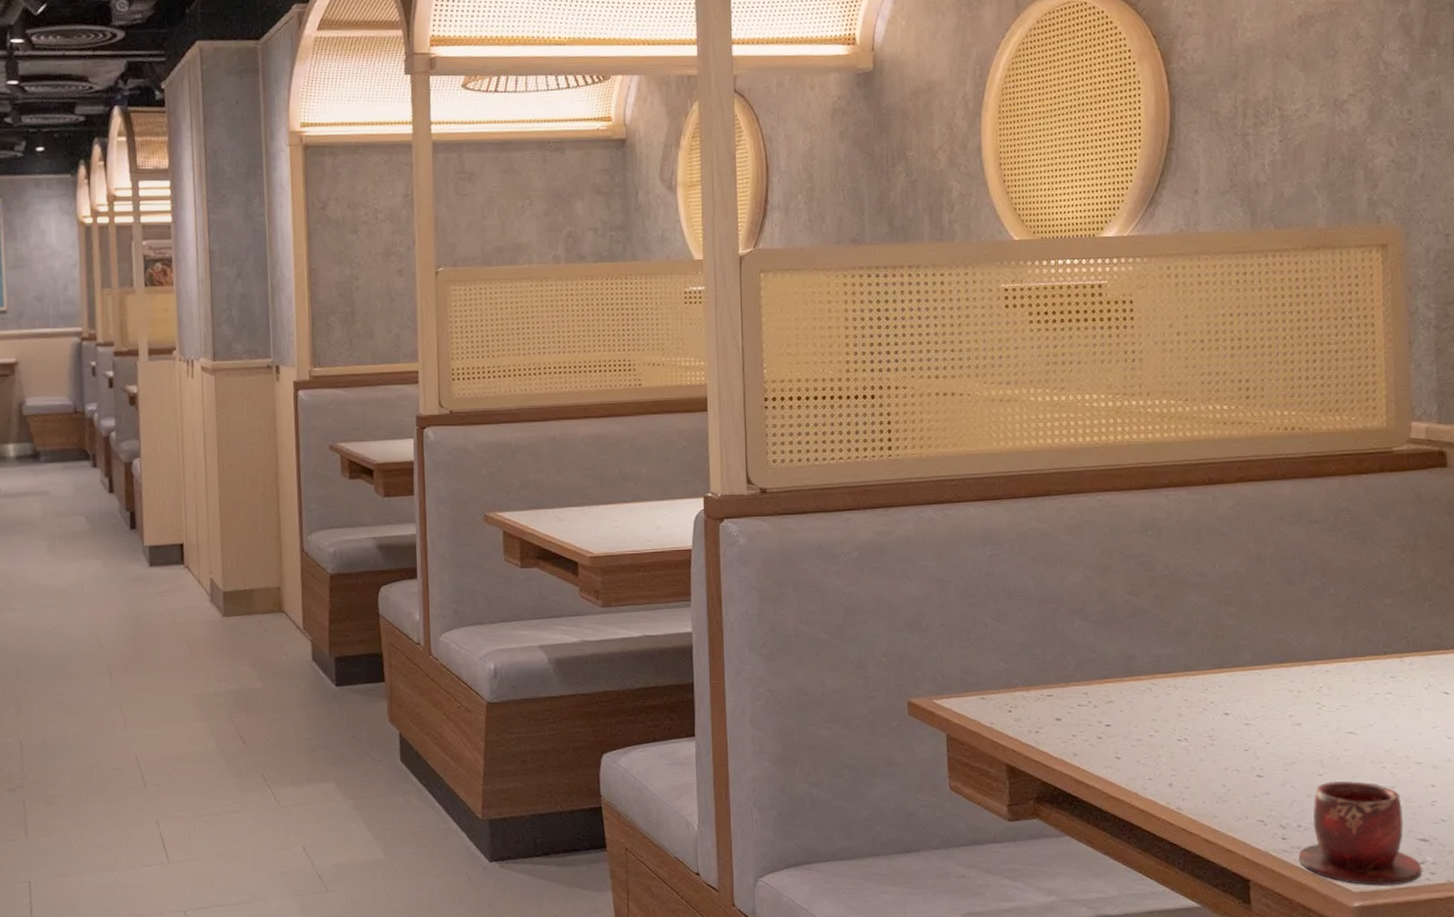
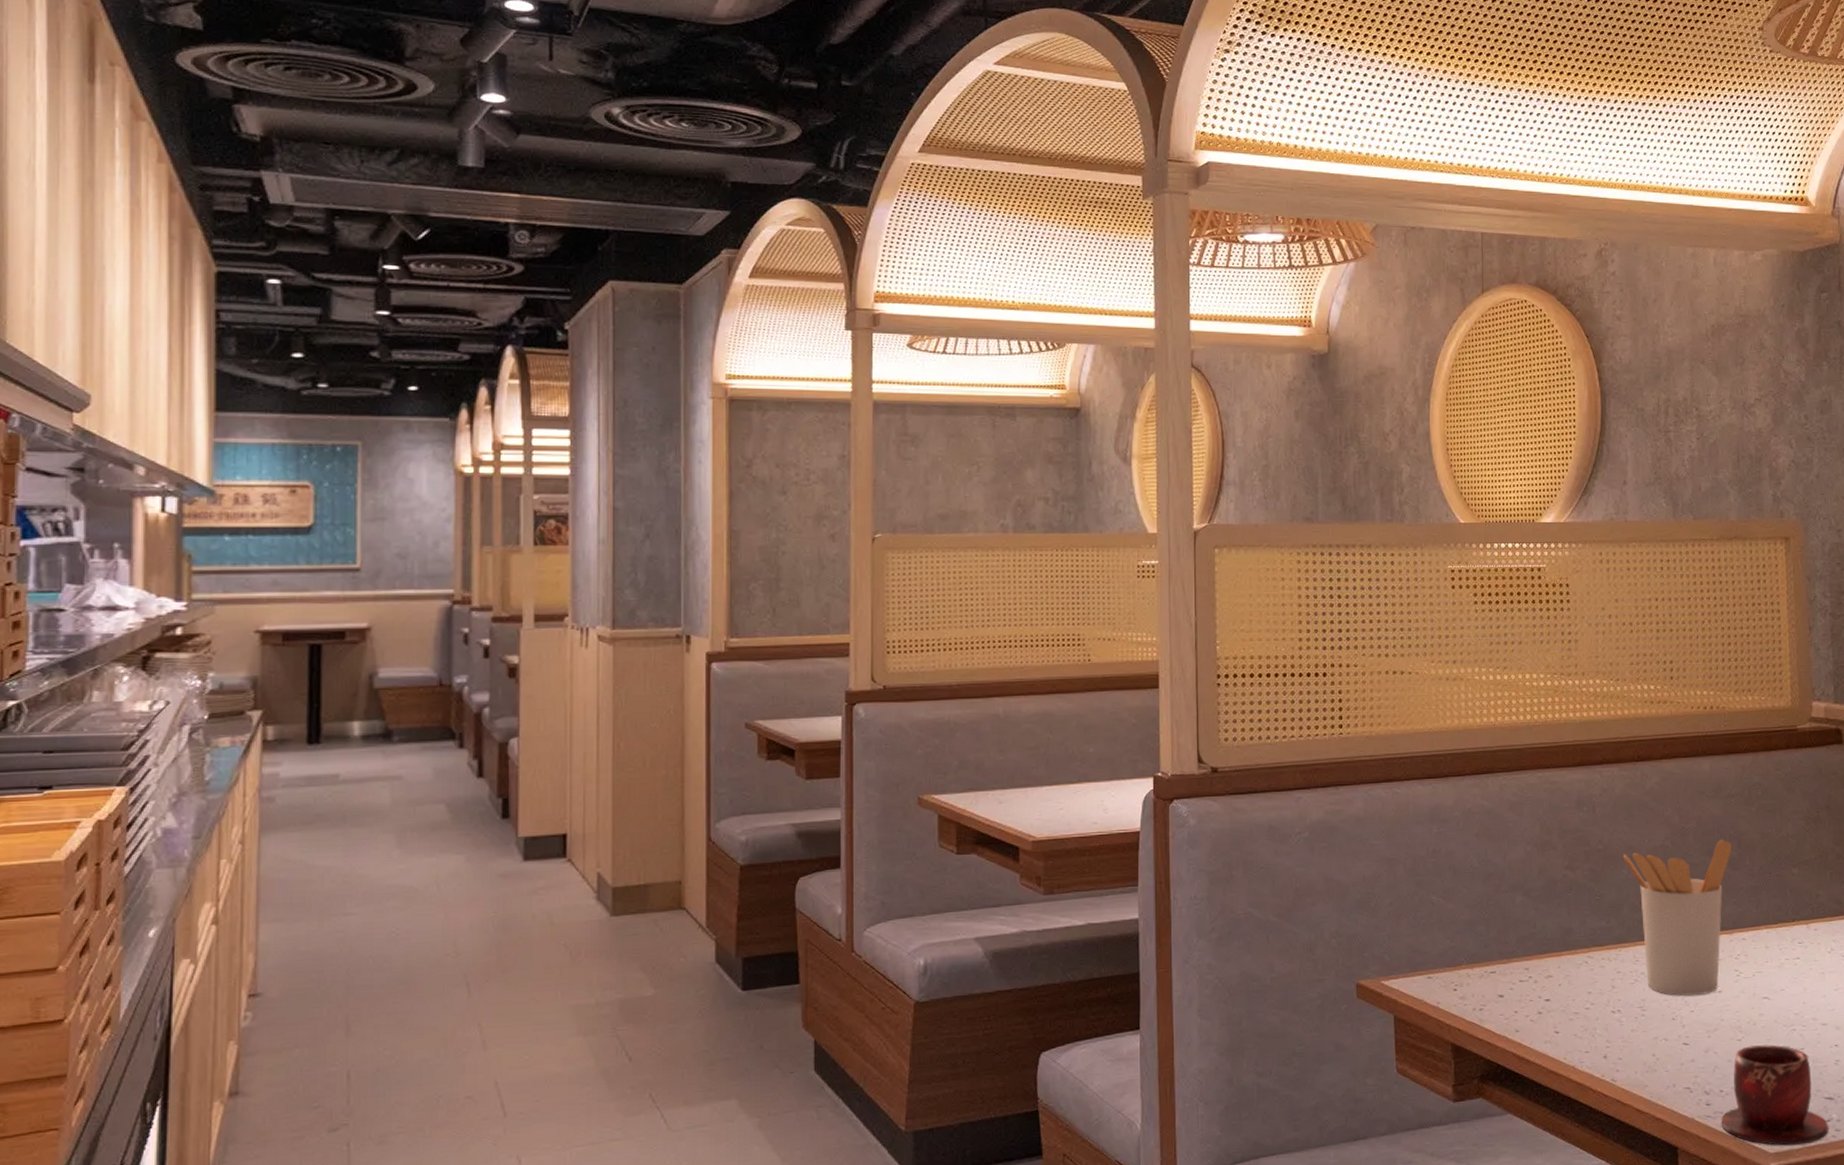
utensil holder: none [1192,566,1315,727] -> present [1623,839,1732,996]

